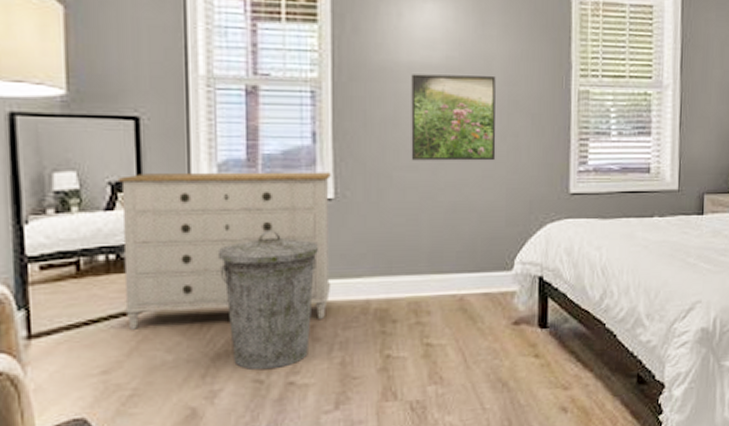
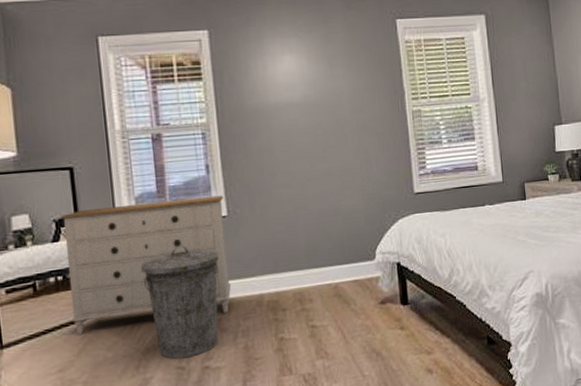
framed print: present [411,74,496,161] -> none [279,107,352,180]

